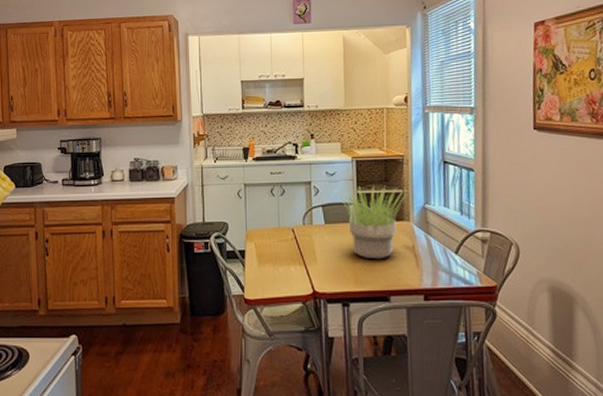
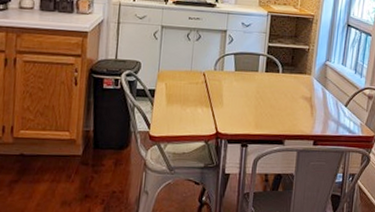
potted plant: present [334,186,408,260] -> none [247,38,313,107]

